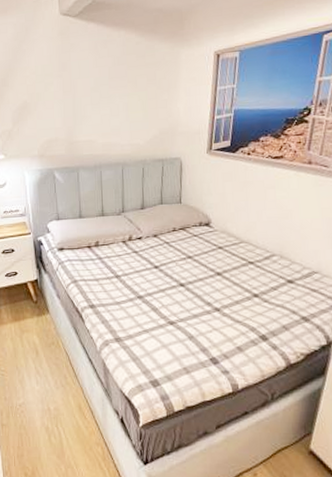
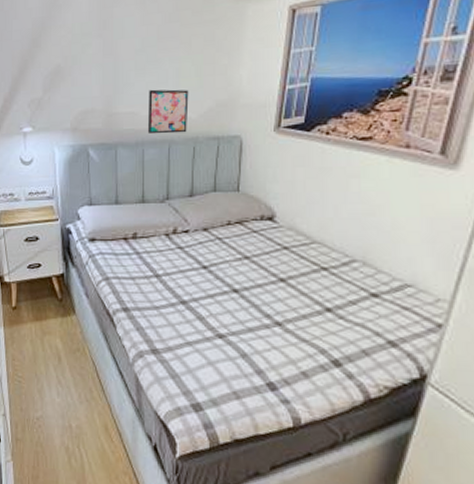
wall art: none [103,120,137,158] -> present [148,89,189,134]

